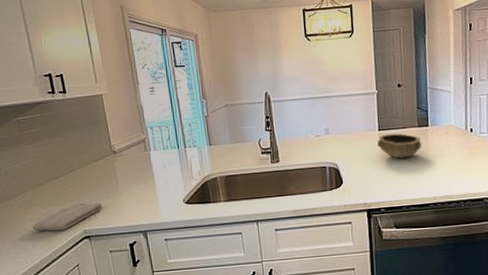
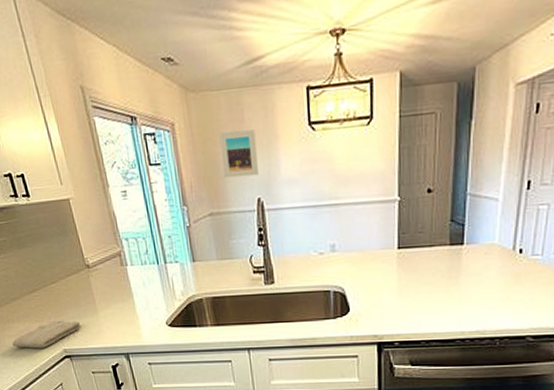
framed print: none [234,40,266,77] -> present [219,130,258,179]
bowl: present [377,133,422,159] -> none [395,252,453,284]

